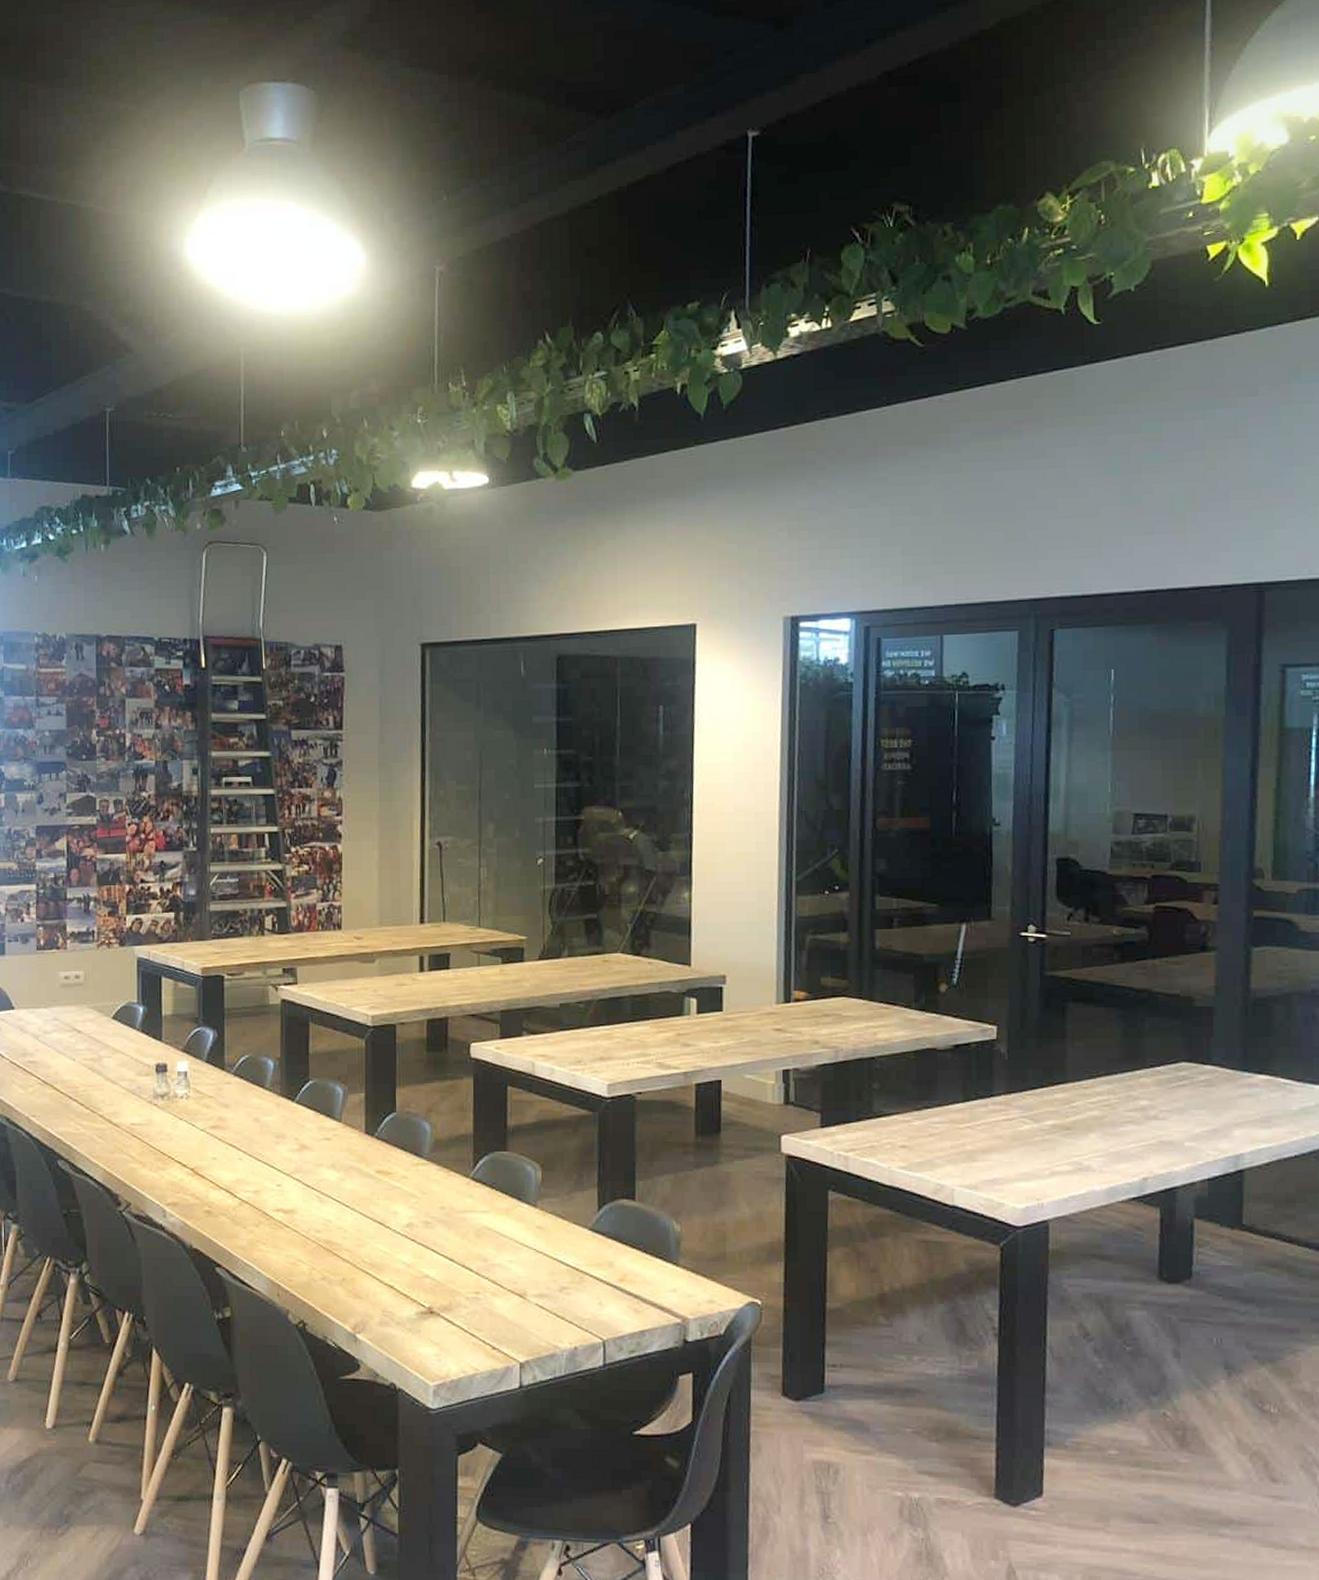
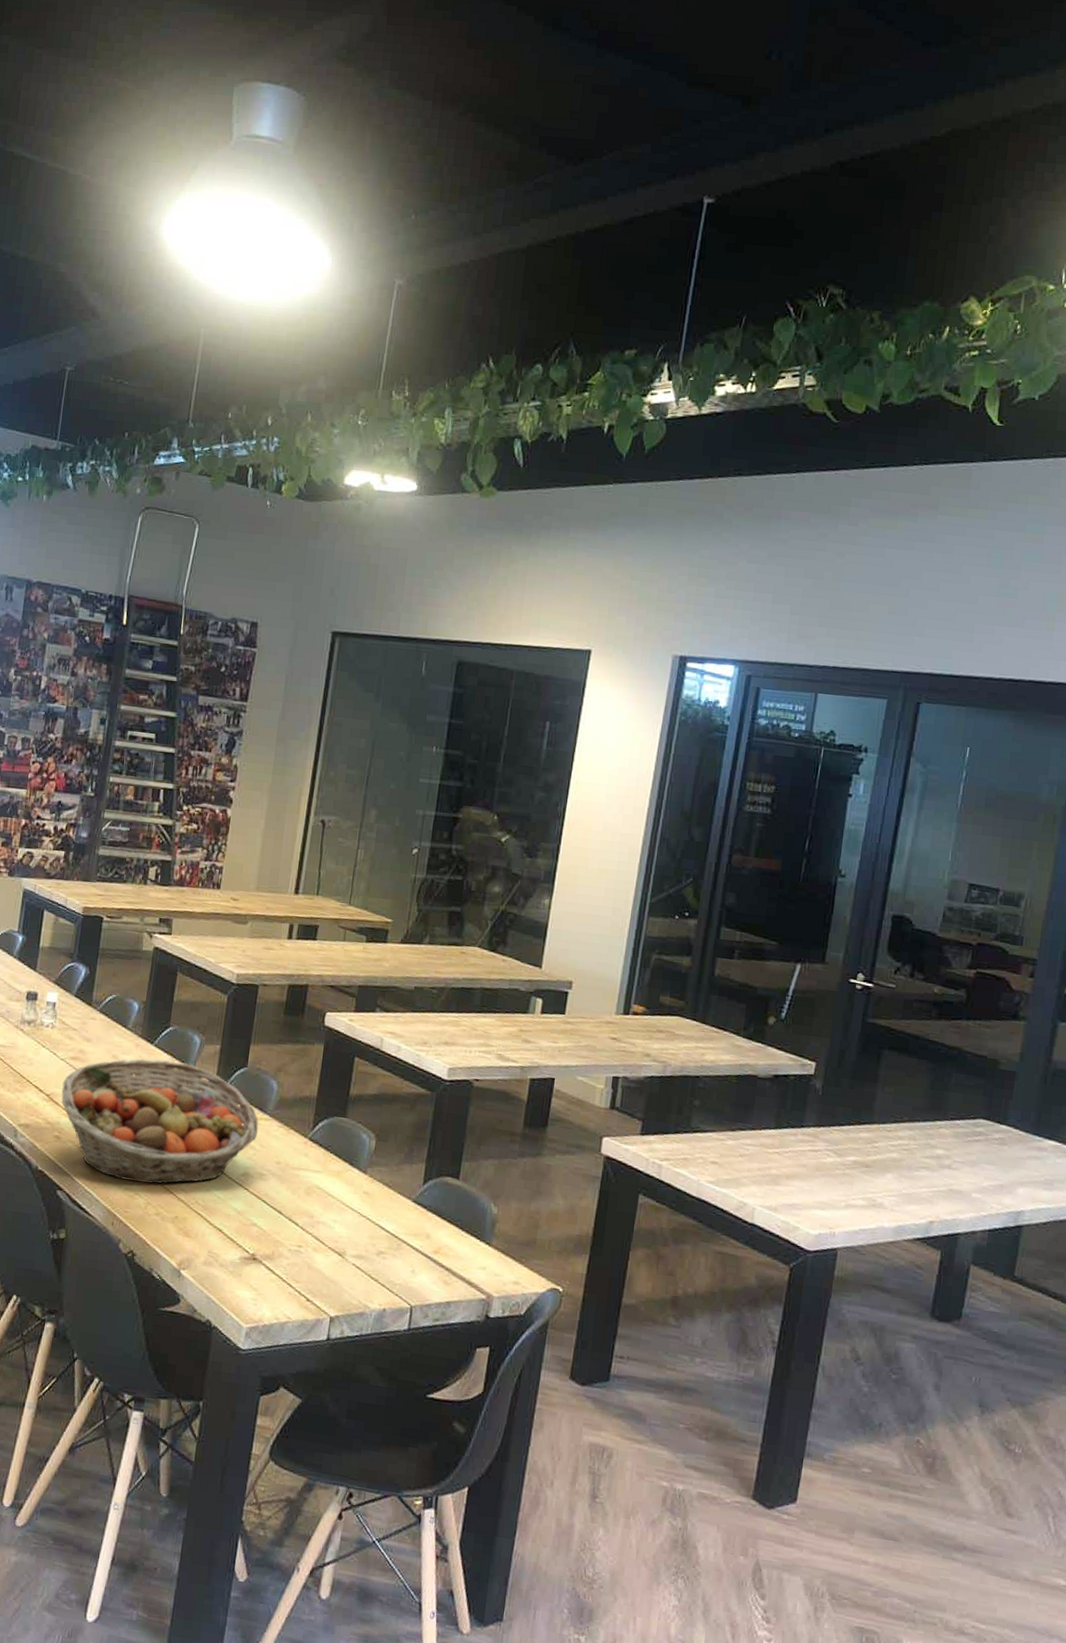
fruit basket: none [206,1115,417,1249] -> present [61,1058,259,1184]

